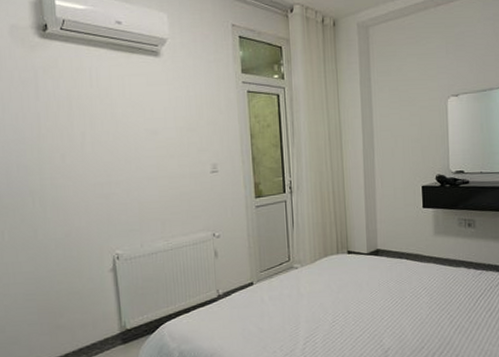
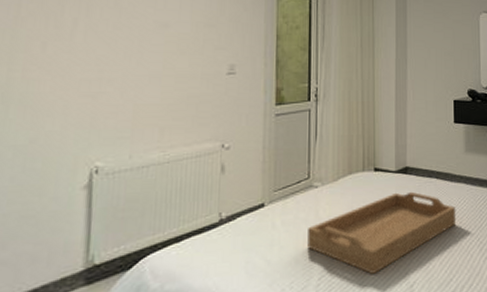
serving tray: none [292,271,427,342] -> present [307,191,457,275]

